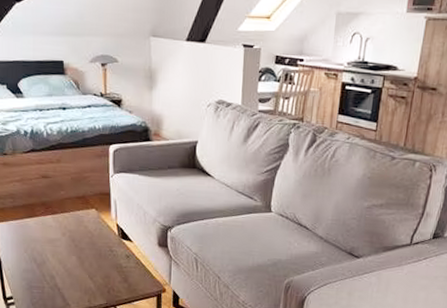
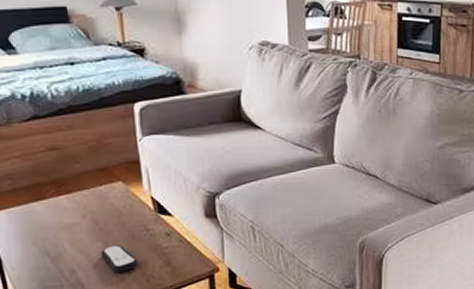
remote control: none [74,260,102,282] -> present [100,245,138,272]

